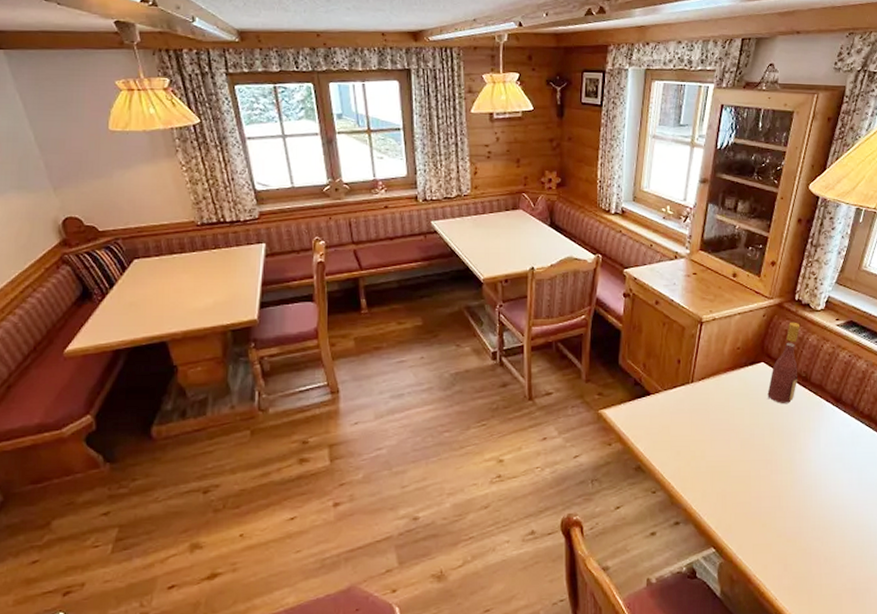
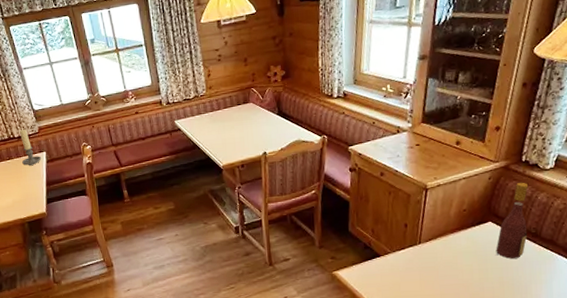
candle holder: none [232,212,259,260] -> present [19,129,42,166]

